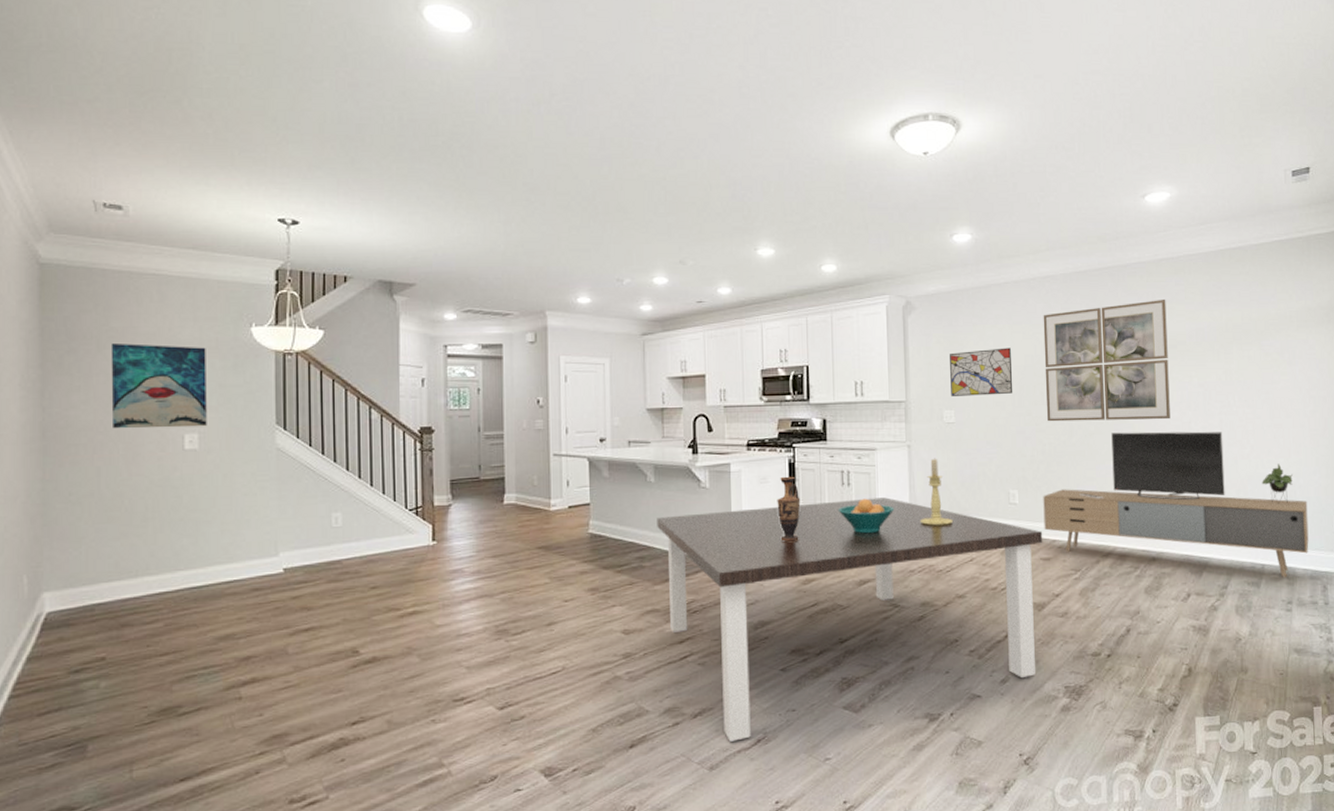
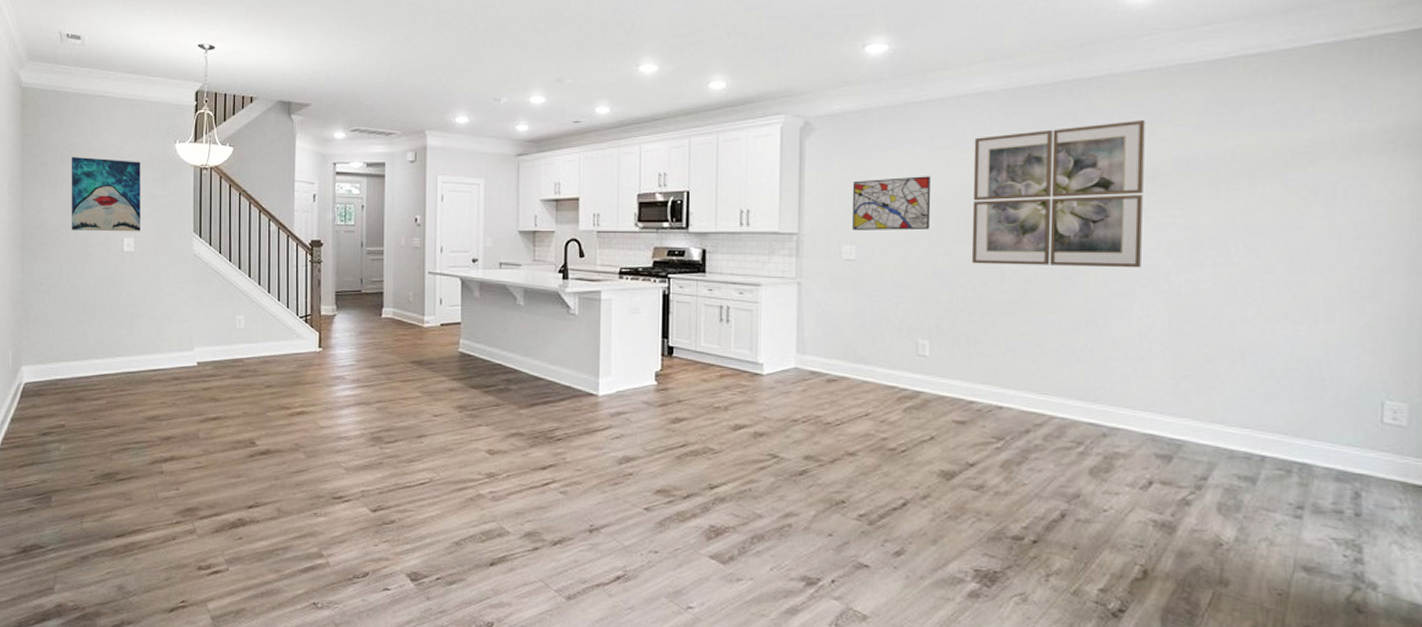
dining table: present [657,497,1043,742] -> none [524,337,958,575]
vase: present [777,476,801,542] -> none [648,308,674,377]
fruit bowl: present [839,498,895,534] -> none [715,337,779,376]
candle holder: present [921,458,953,527] -> none [808,298,846,375]
media console: present [1043,431,1309,577] -> none [960,281,1339,475]

